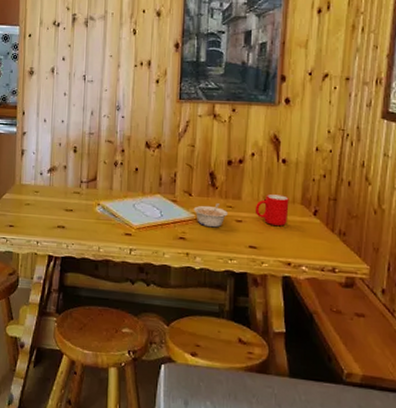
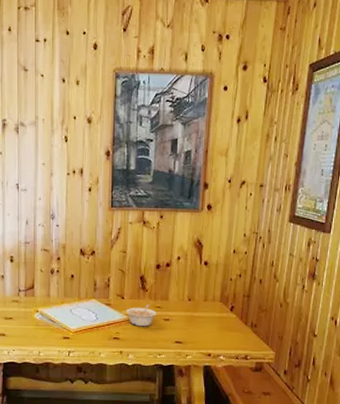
cup: present [255,194,289,227] -> none [180,294,210,323]

